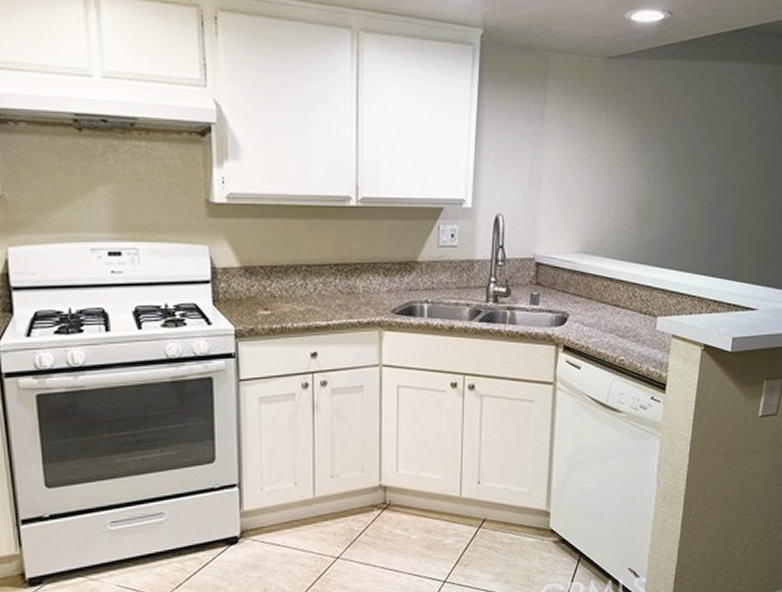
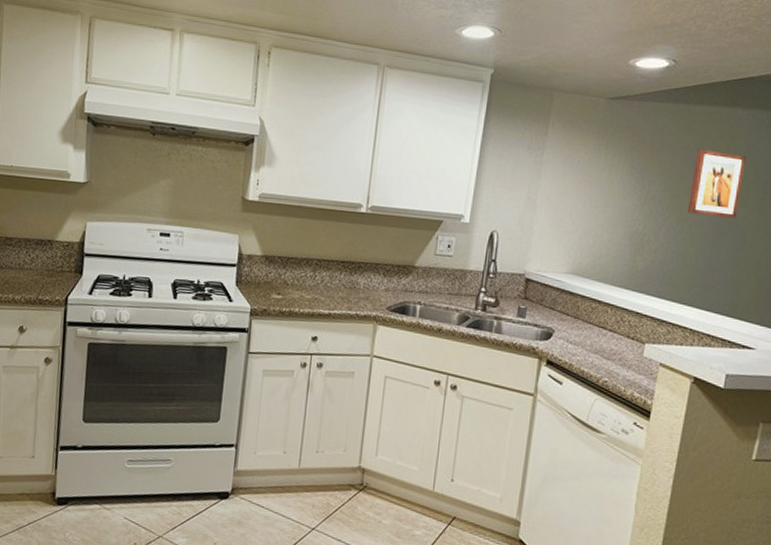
wall art: none [689,109,742,180] -> present [687,149,746,219]

